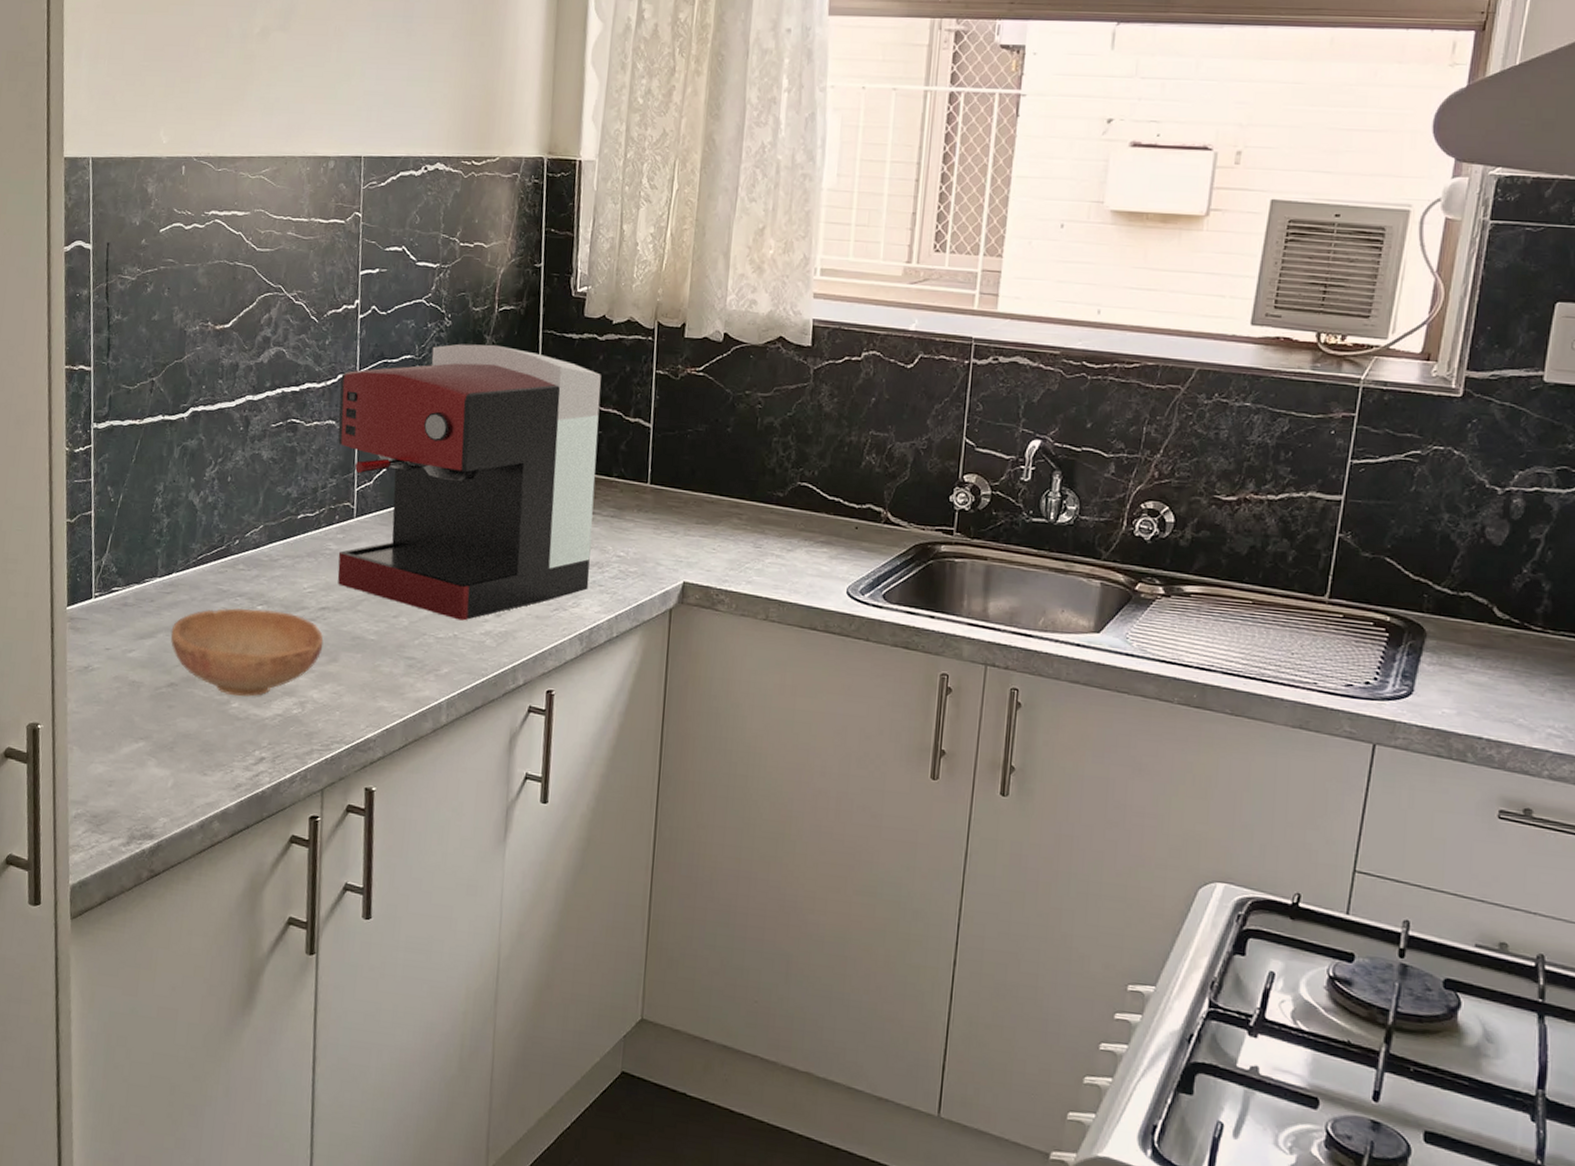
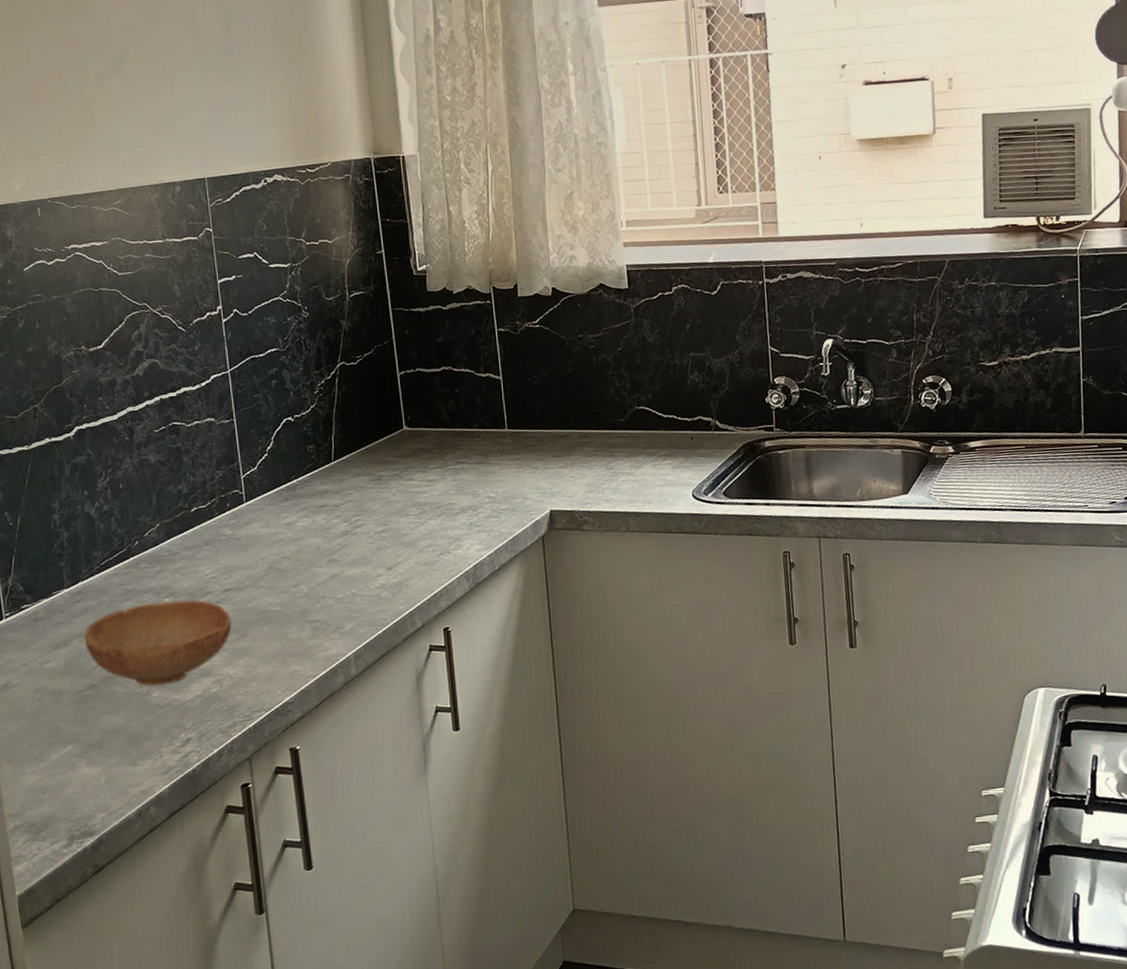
coffee maker: present [337,343,601,621] -> none [214,327,467,579]

